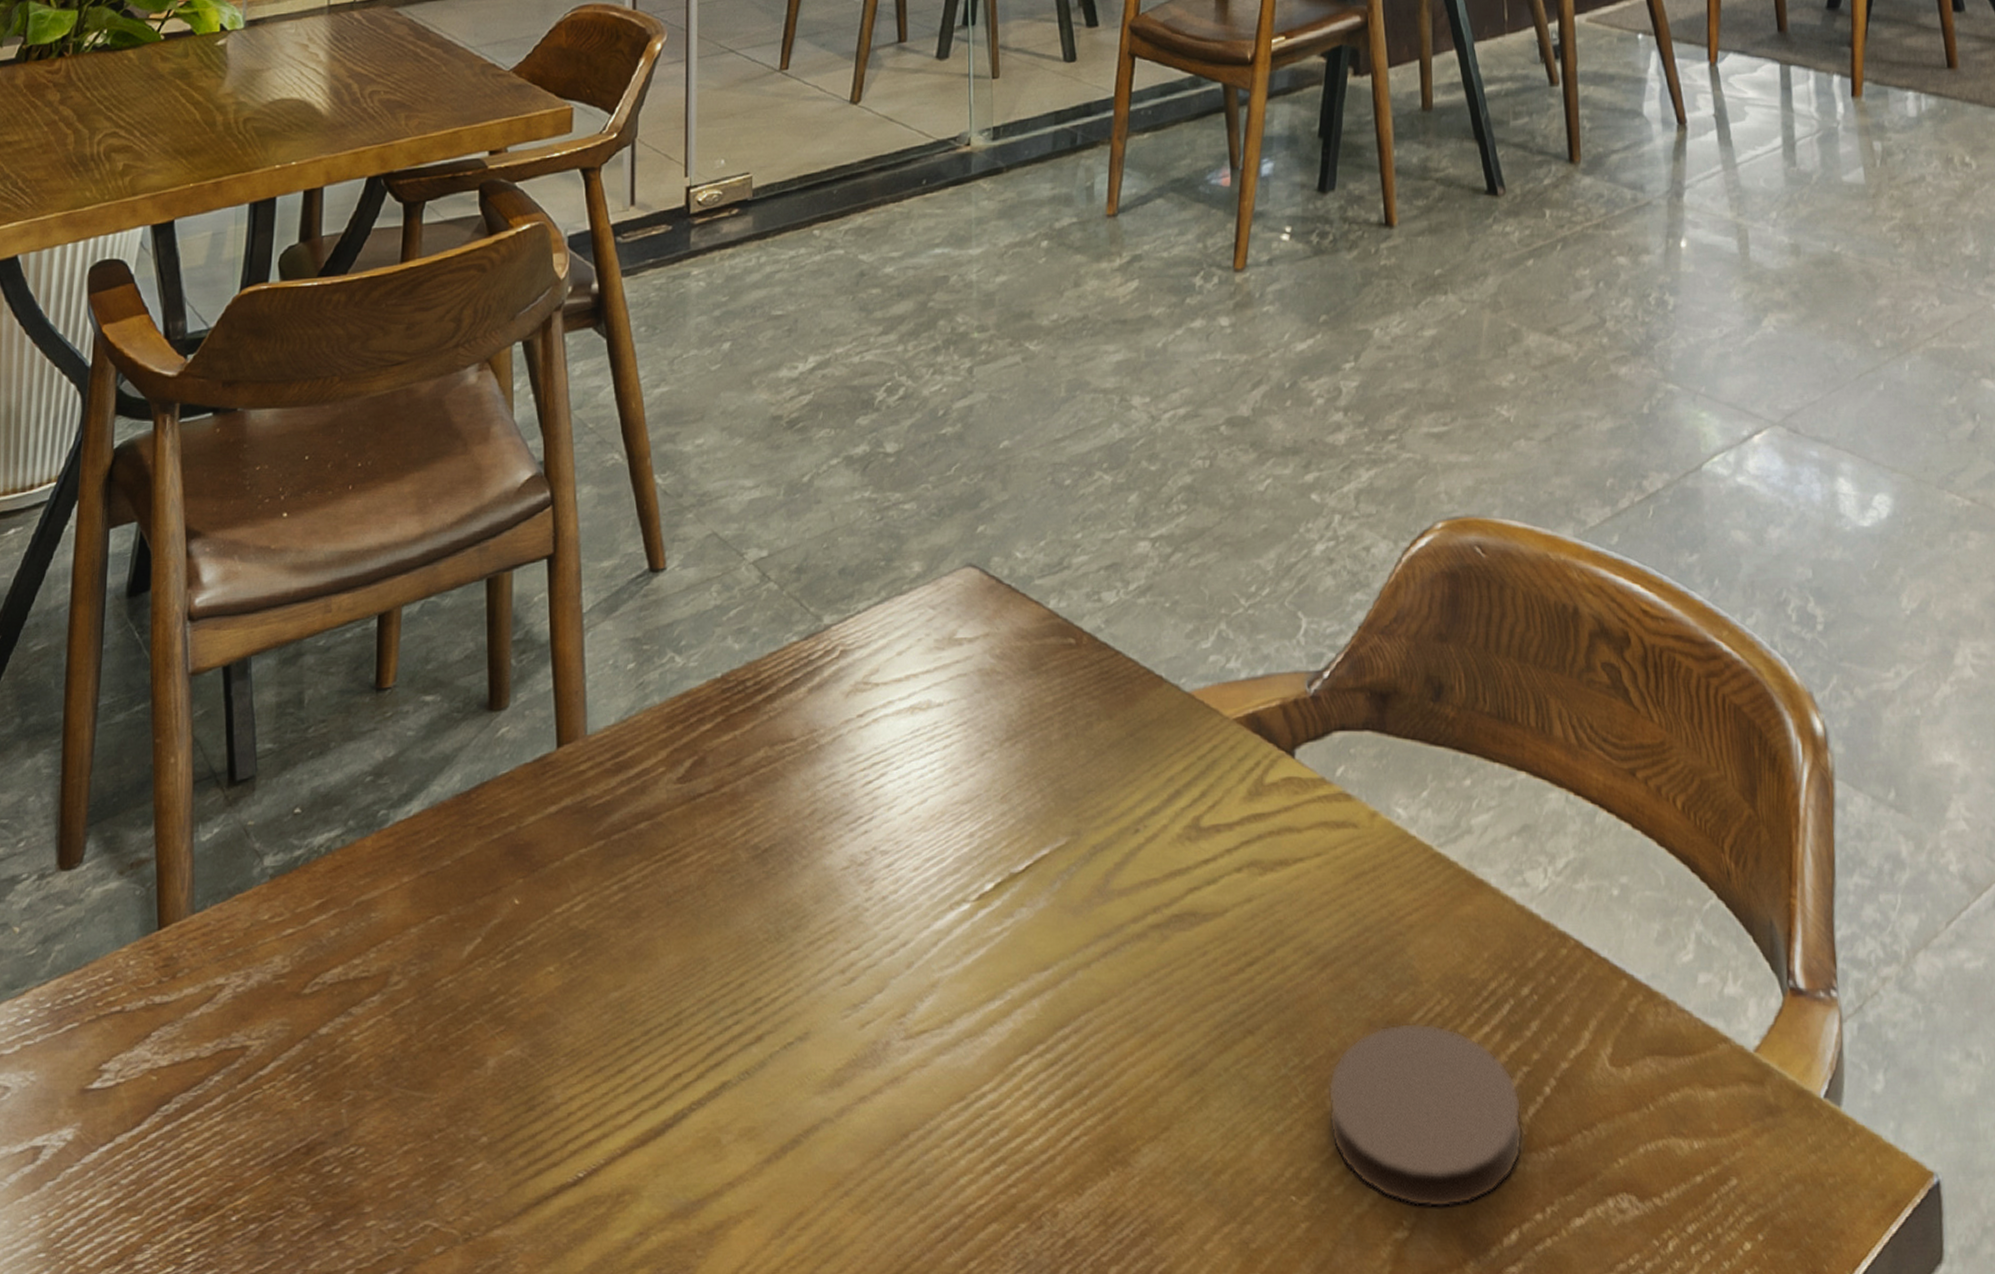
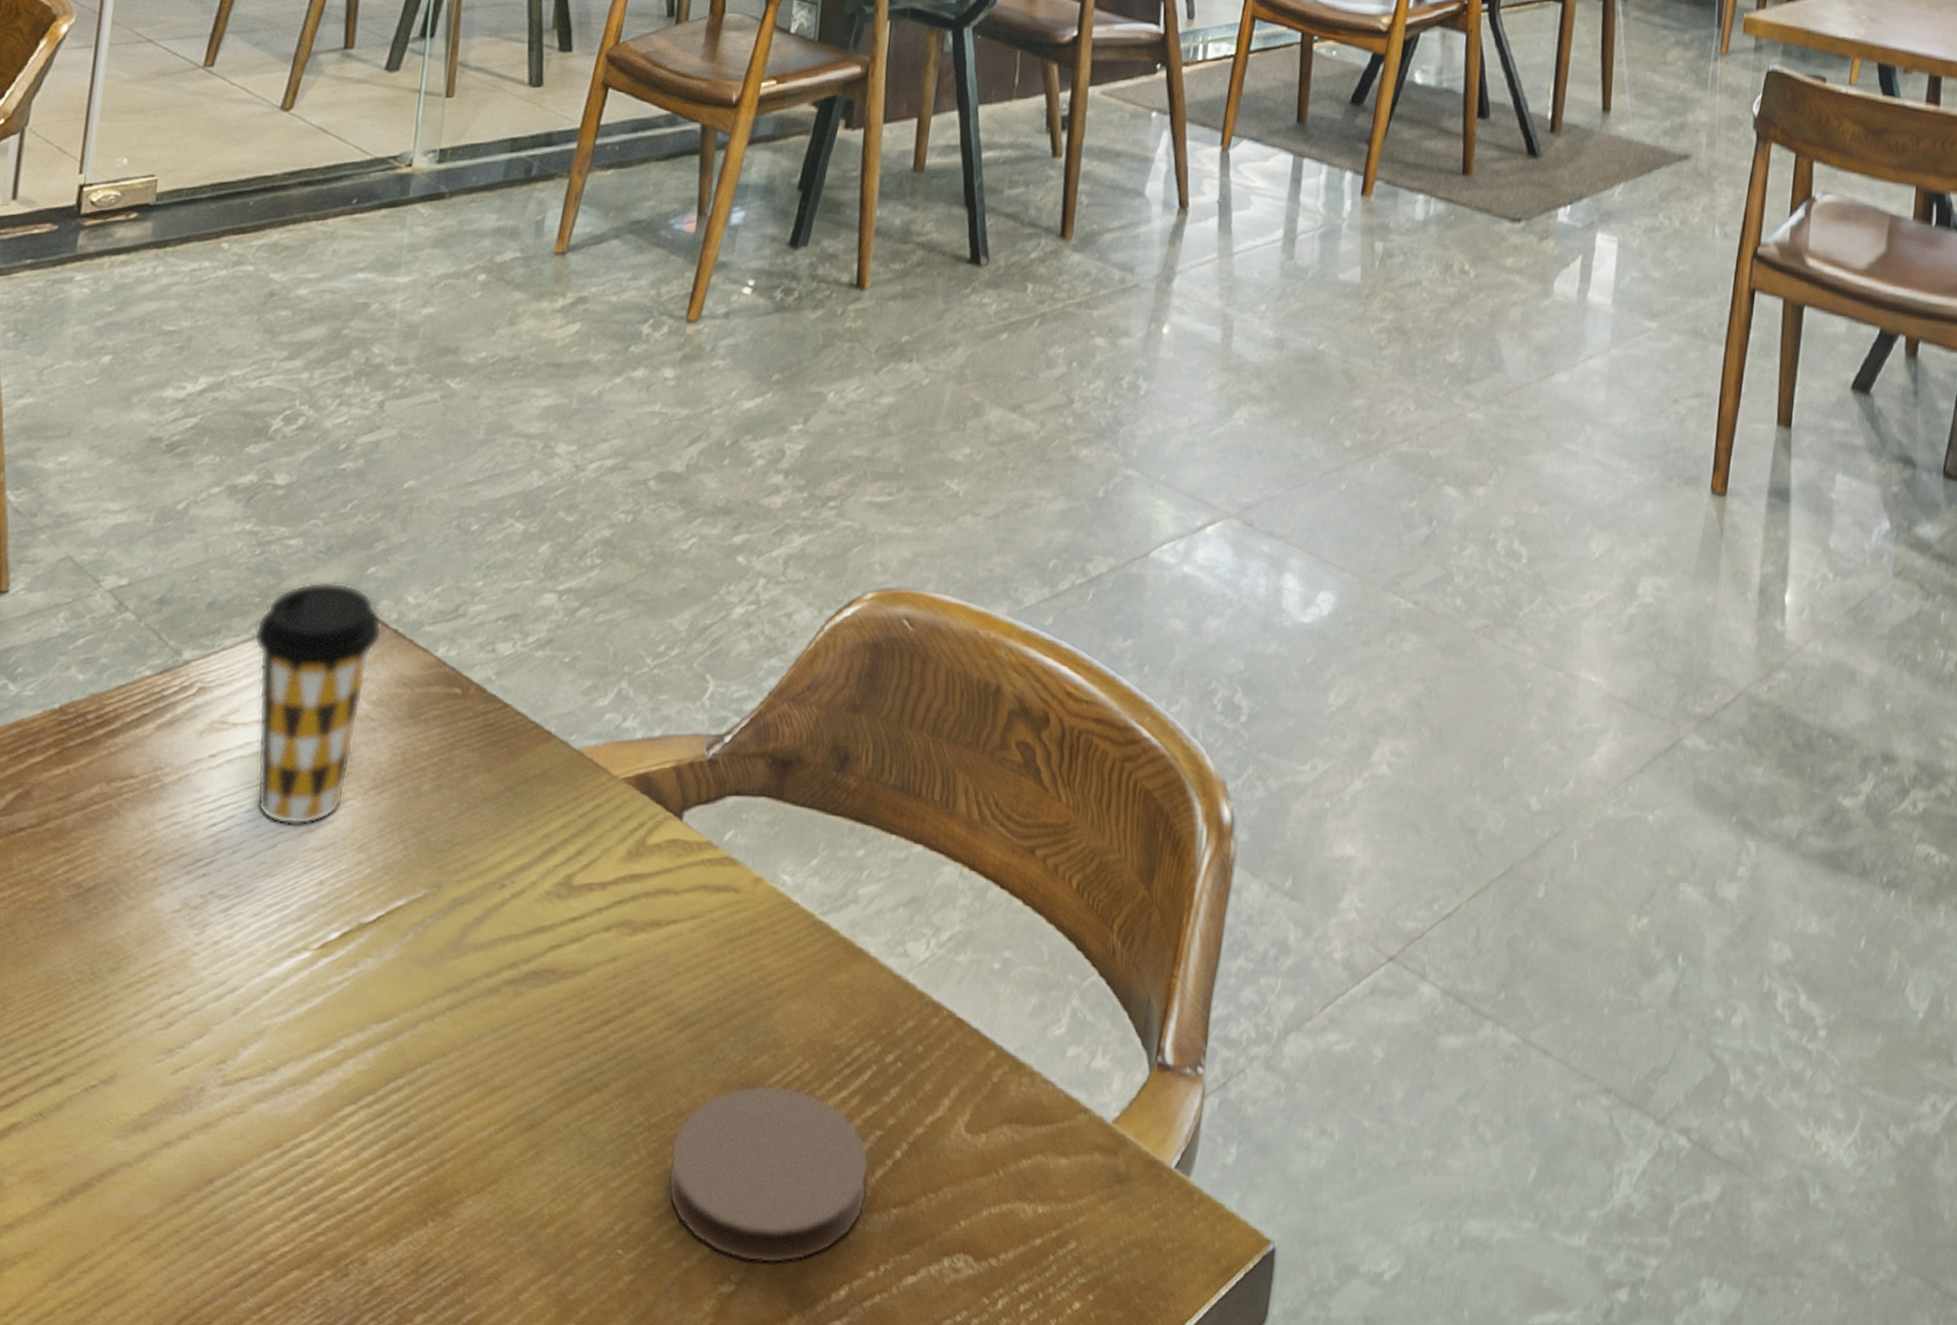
coffee cup: none [883,542,997,779] -> present [253,581,383,825]

